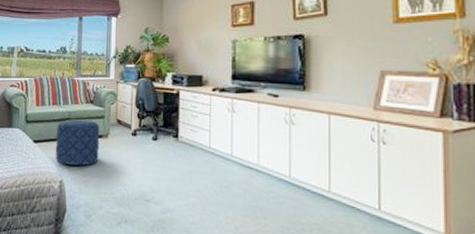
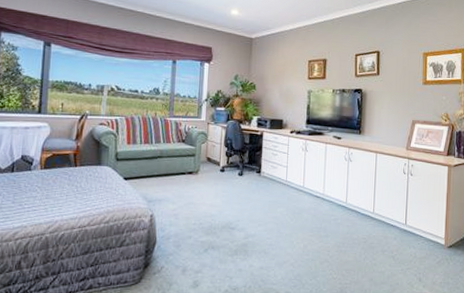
pouf: present [55,119,100,166] -> none [146,157,191,200]

